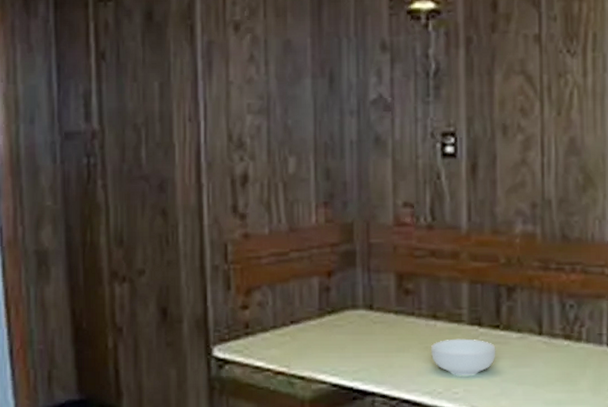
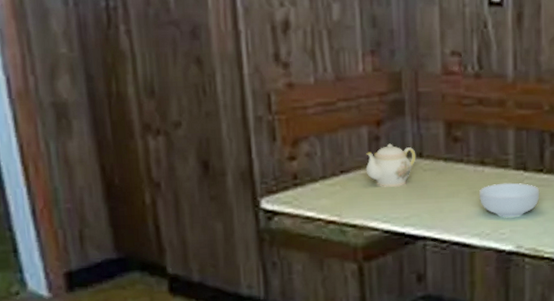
teapot: none [315,294,366,340] -> present [365,143,416,188]

